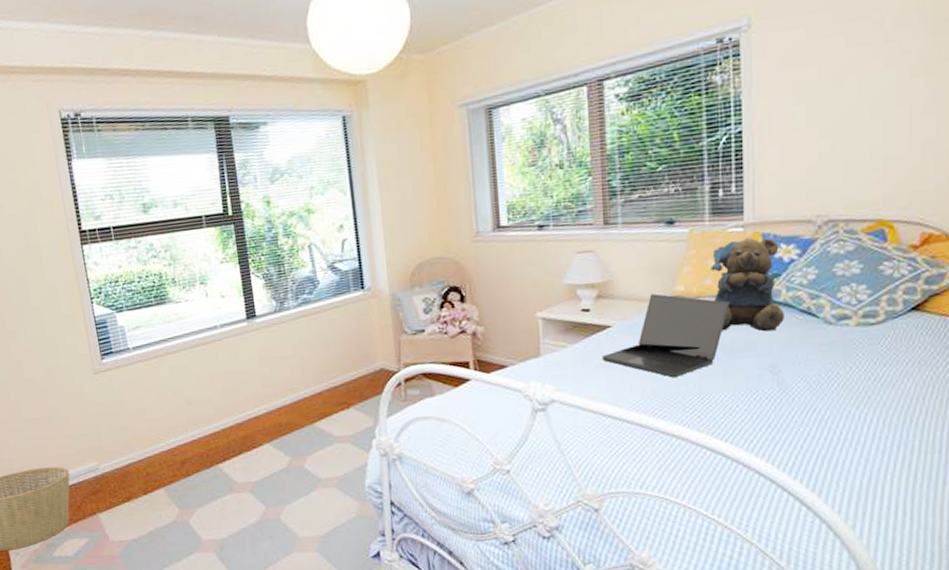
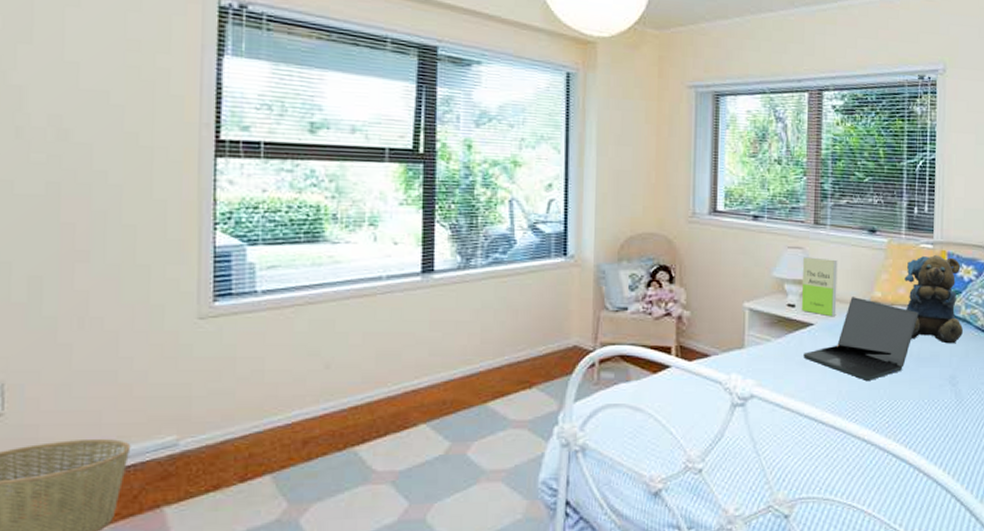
book: none [595,258,635,317] -> present [802,257,838,317]

